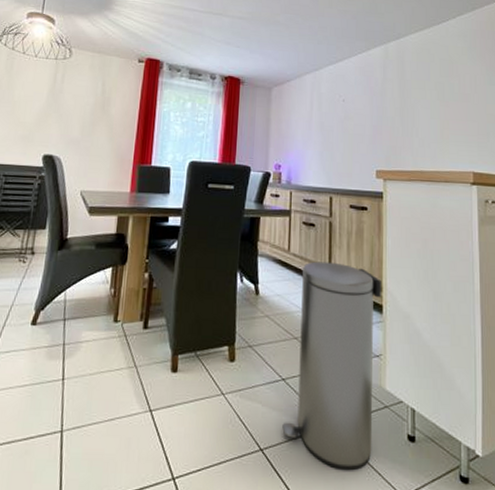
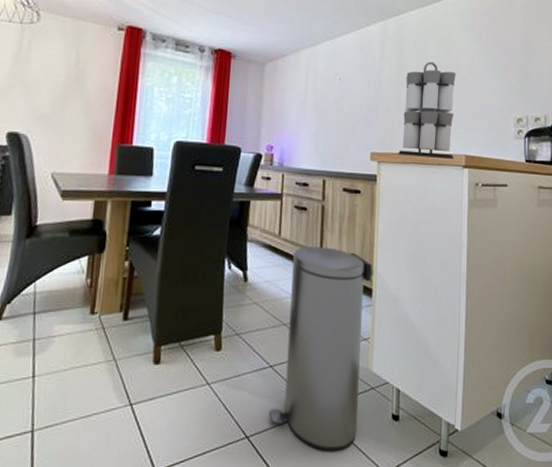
spice rack: none [404,81,461,176] -> present [398,61,456,159]

